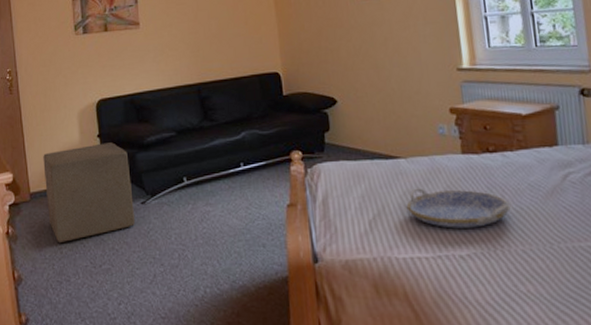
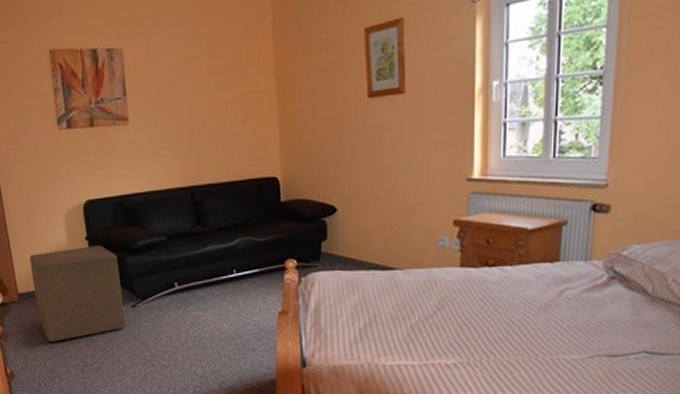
serving tray: present [406,188,511,229] -> none [398,299,502,339]

